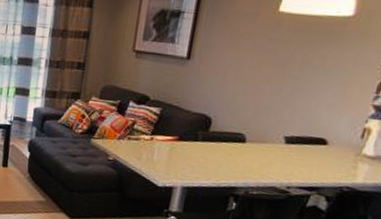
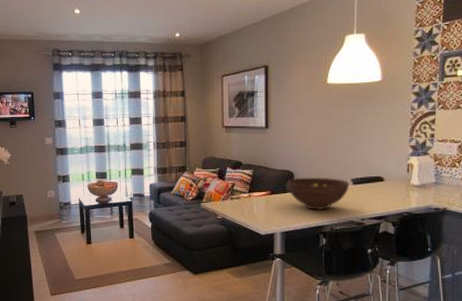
fruit bowl: none [200,125,281,169] -> present [286,177,350,211]

